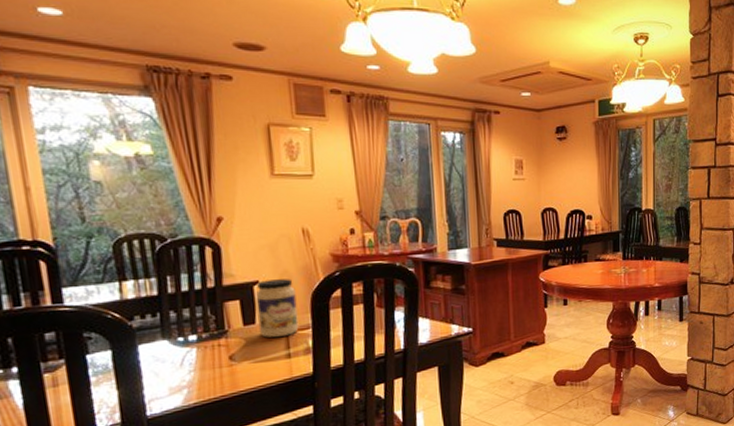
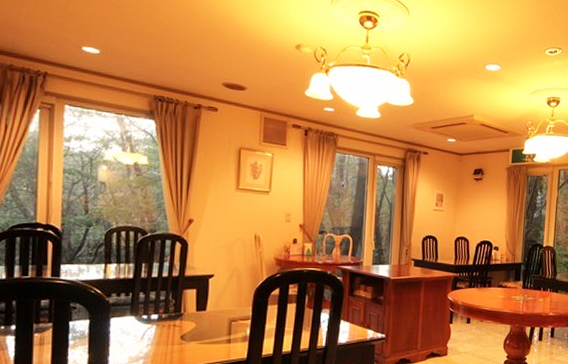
jar: present [255,279,299,338] -> none [208,275,242,325]

